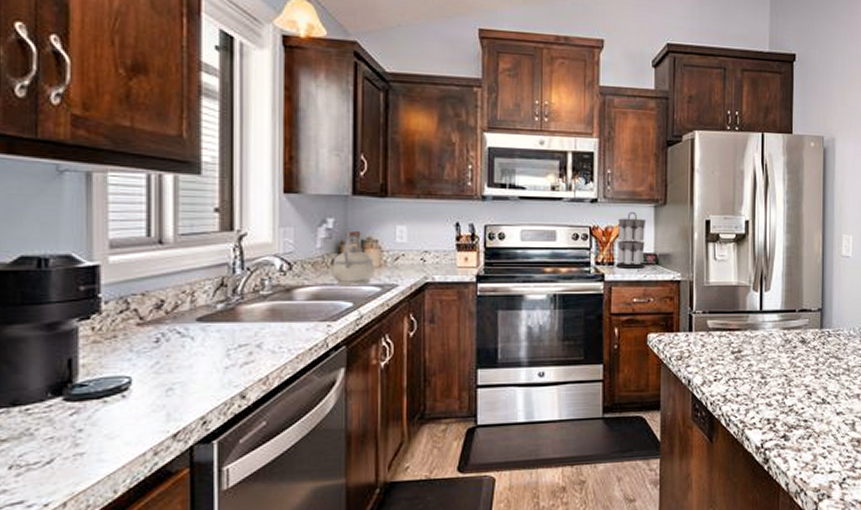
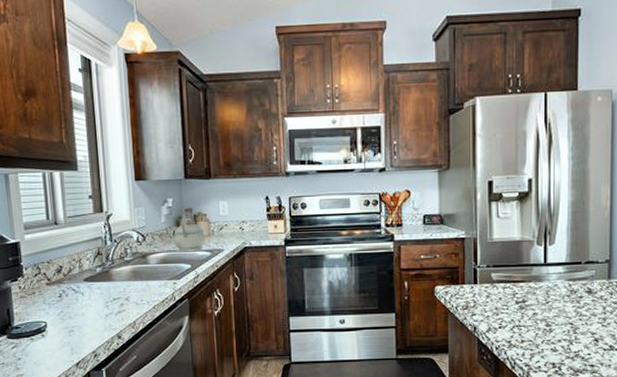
spice rack: present [616,211,647,269] -> none [404,177,431,229]

